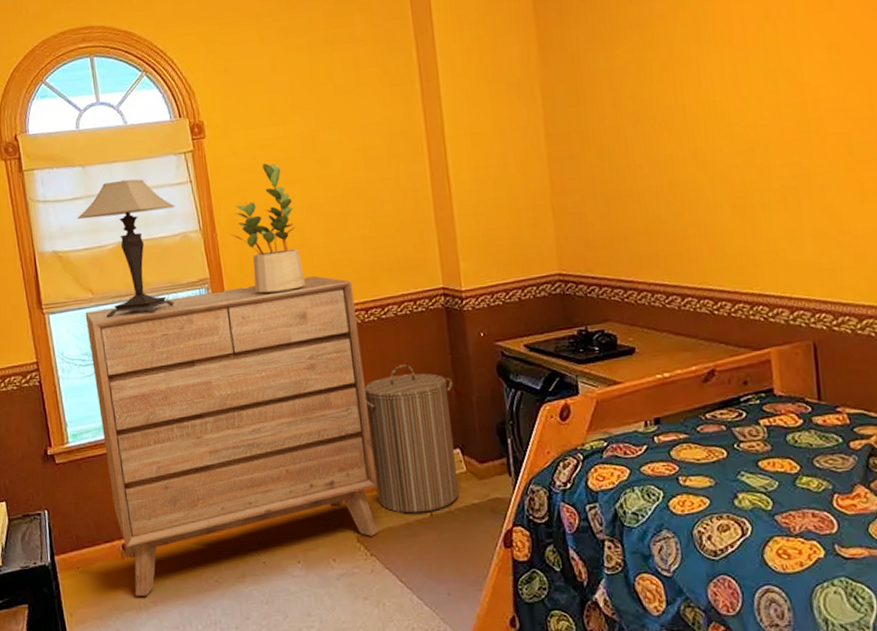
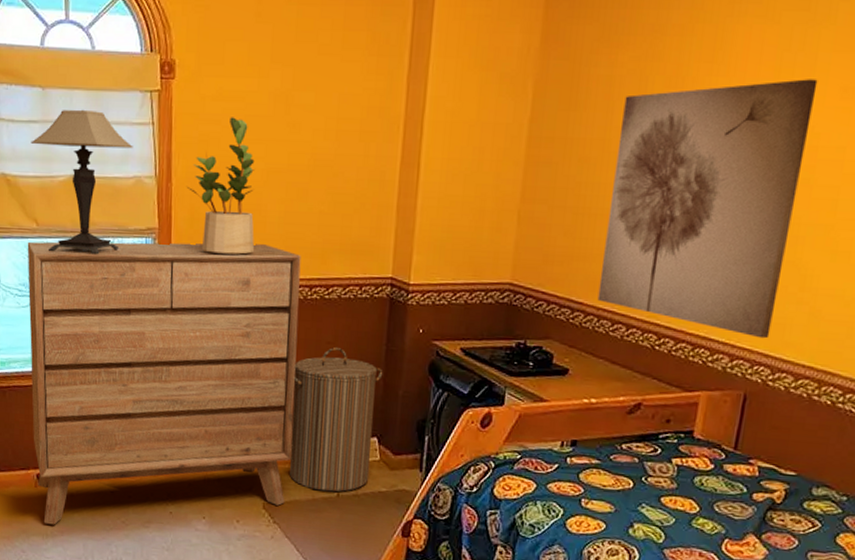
wall art: none [628,40,823,287] -> present [597,79,818,339]

